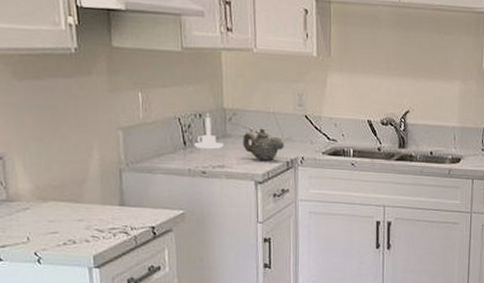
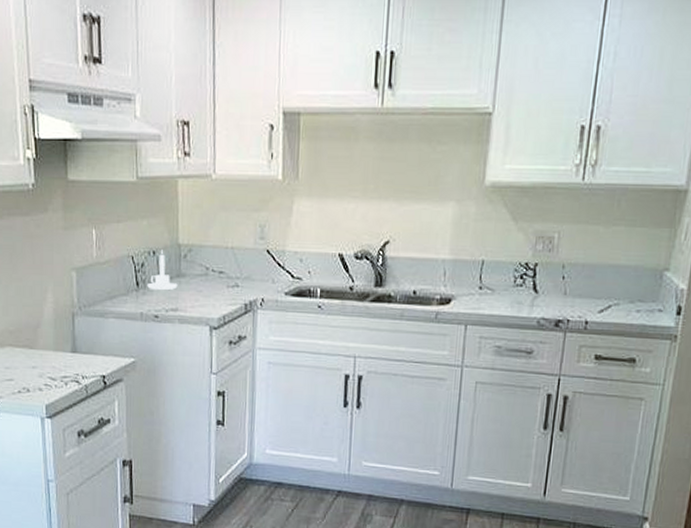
teapot: present [243,128,285,161] -> none [198,265,244,303]

